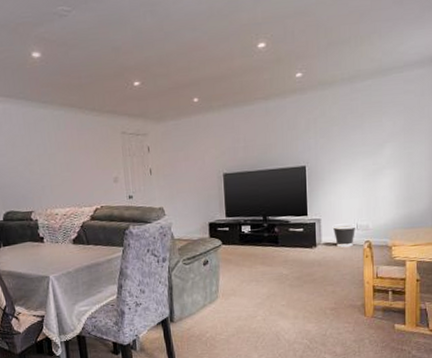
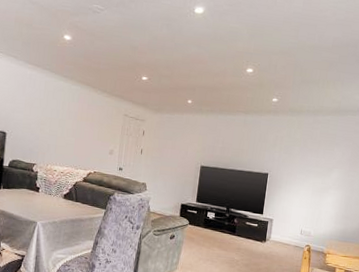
wastebasket: present [332,223,357,248] -> none [281,226,301,248]

